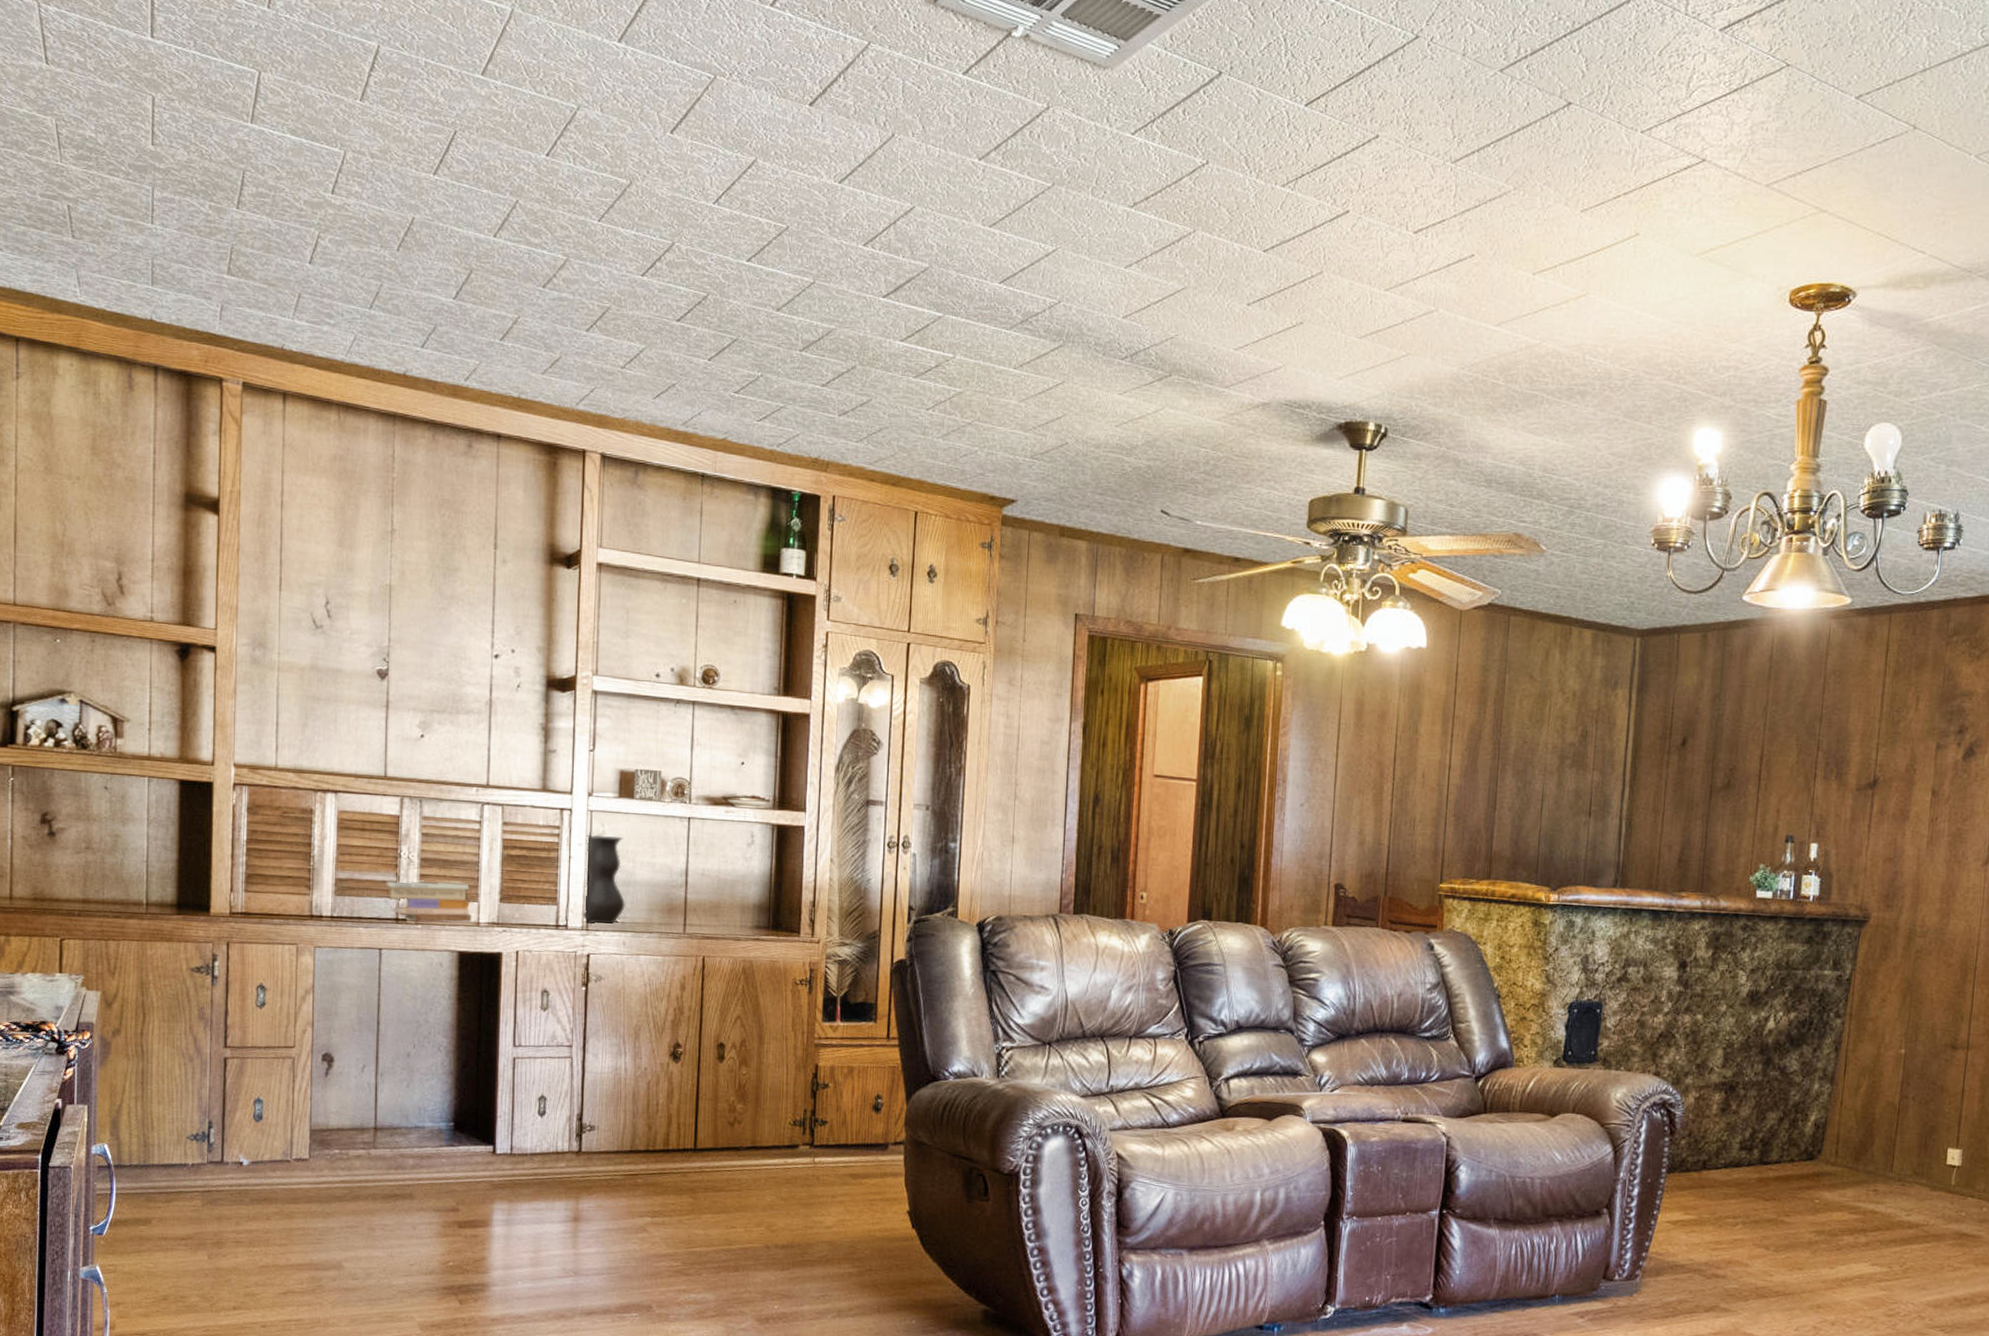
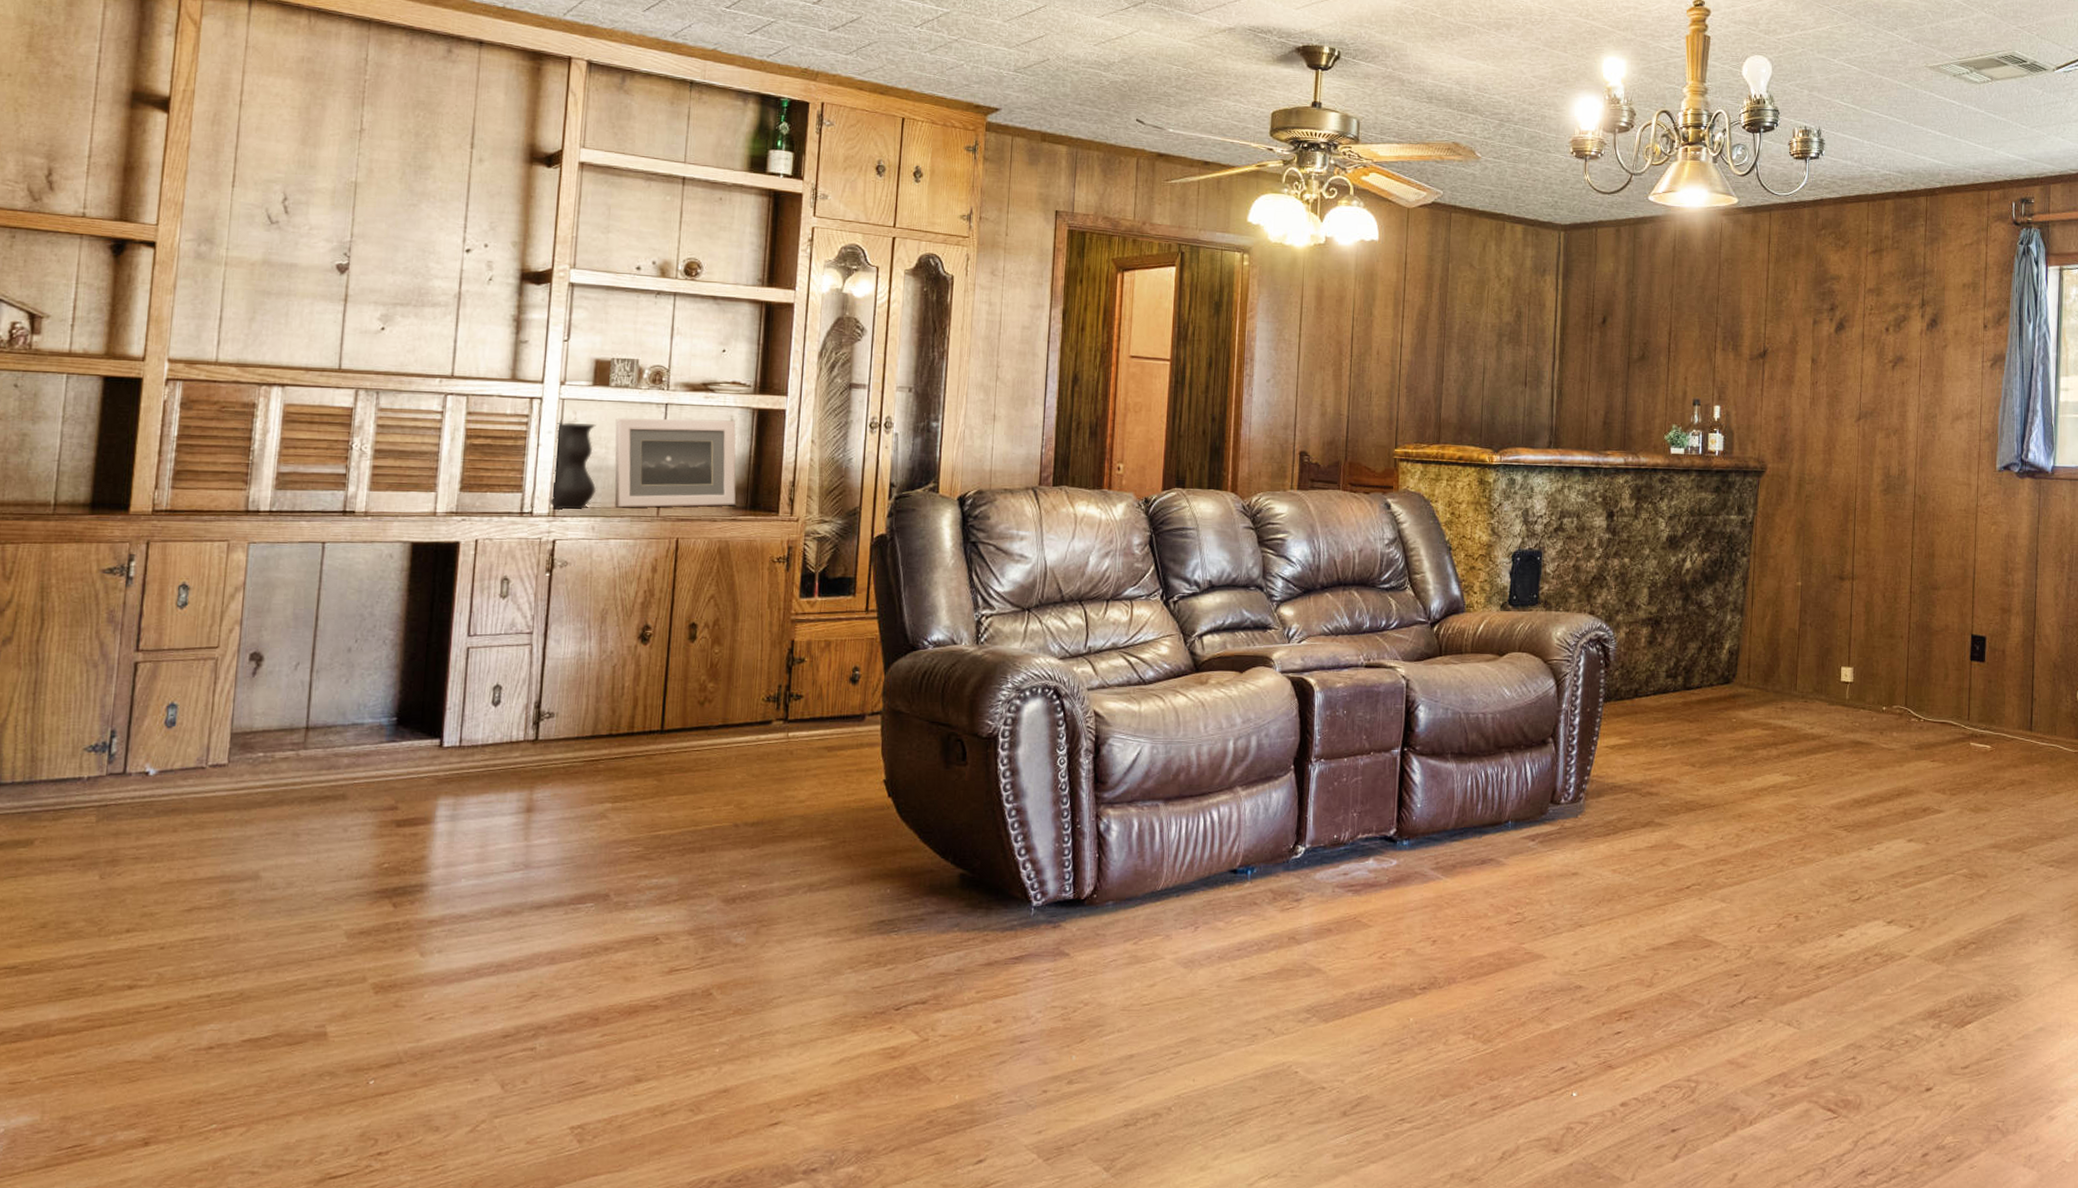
books: present [384,879,471,923] -> none [332,471,428,514]
picture frame: none [641,831,759,926] -> present [614,418,736,508]

